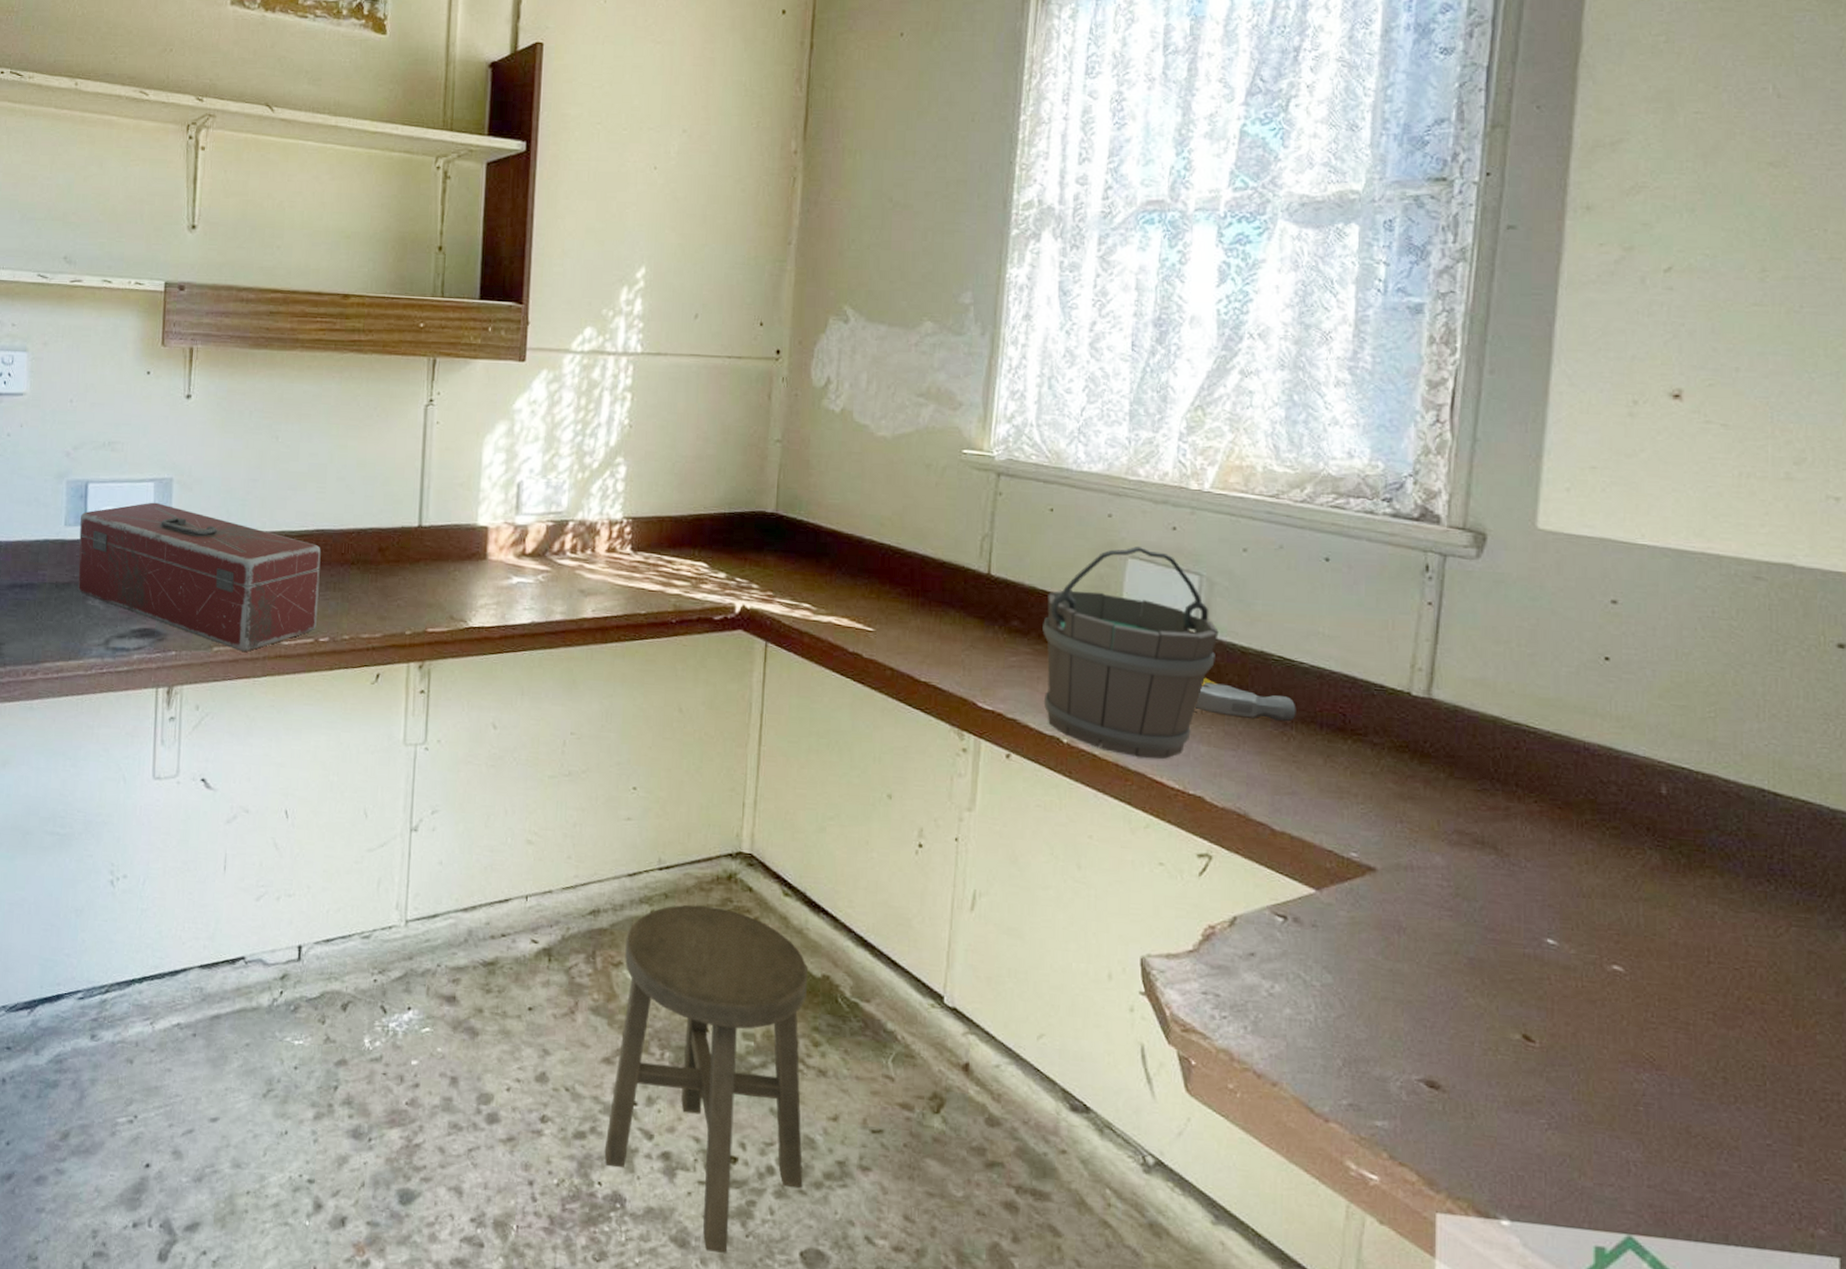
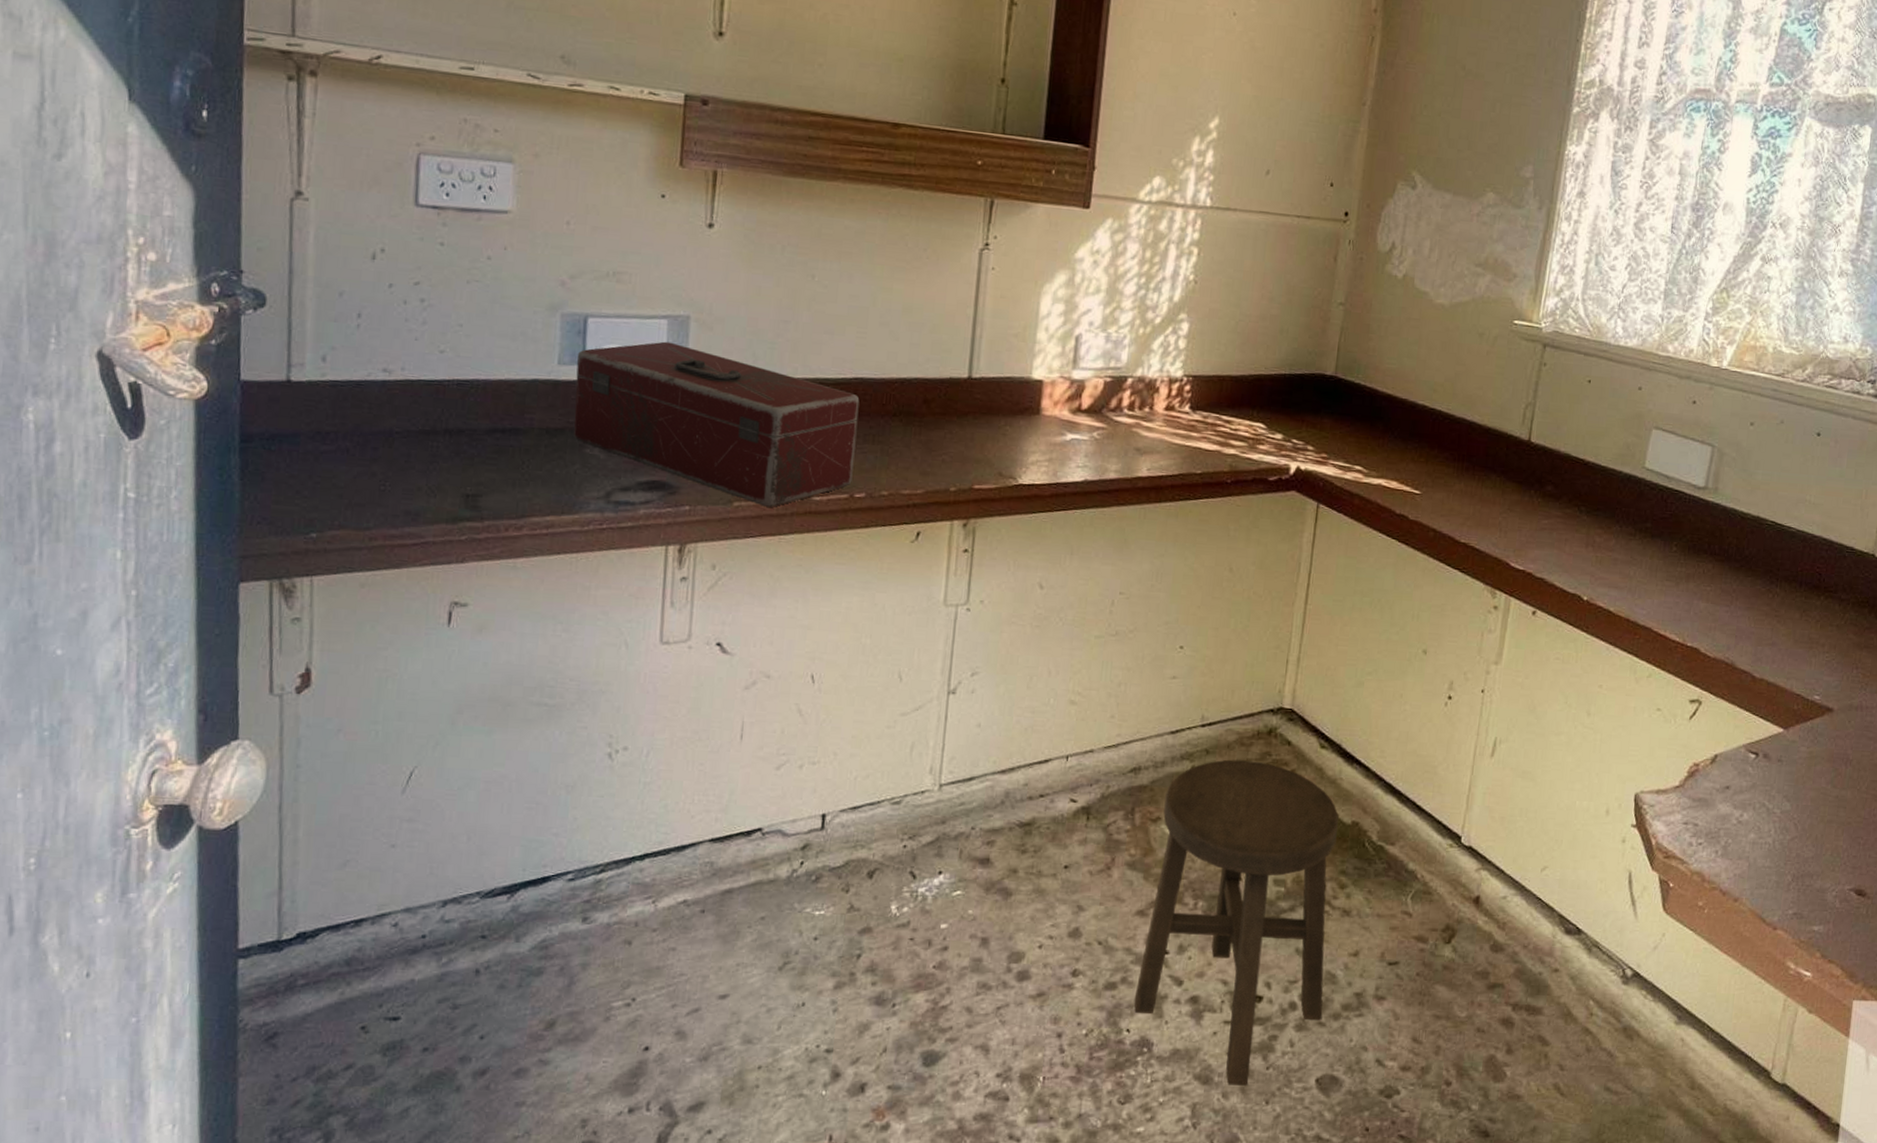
wooden bucket: present [1042,546,1219,759] -> none [1568,418,1724,614]
hammer: present [1194,677,1296,722] -> none [1698,540,1782,581]

